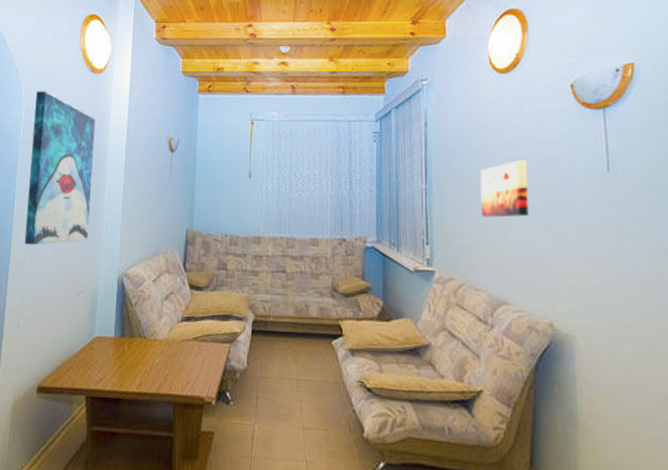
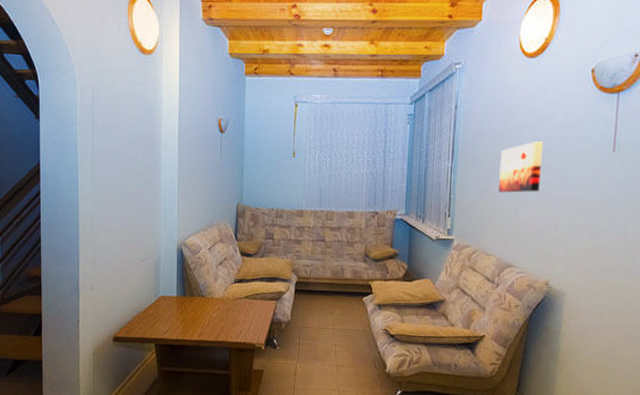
wall art: present [24,91,96,246] -> none [89,72,149,219]

